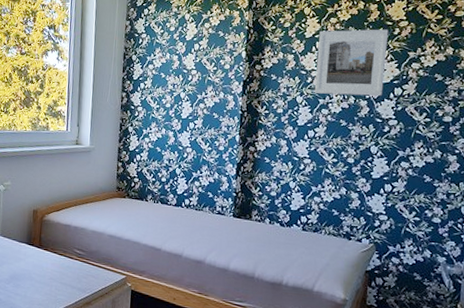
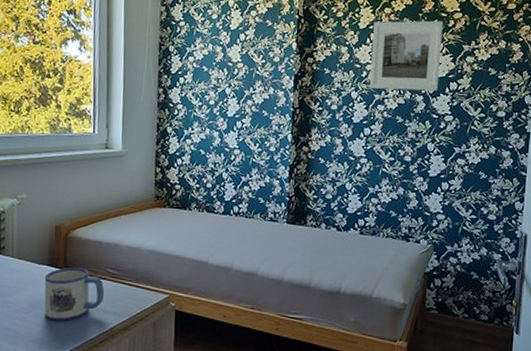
mug: none [22,246,72,293] -> present [44,267,105,321]

